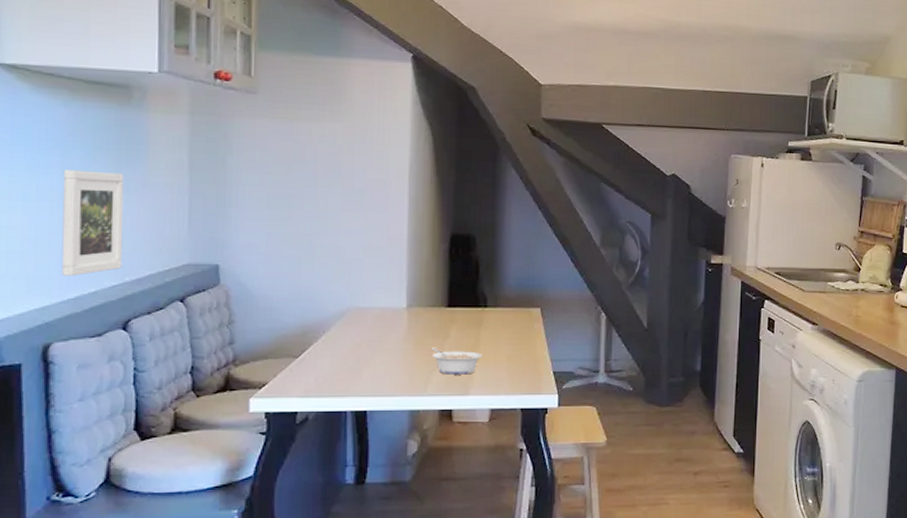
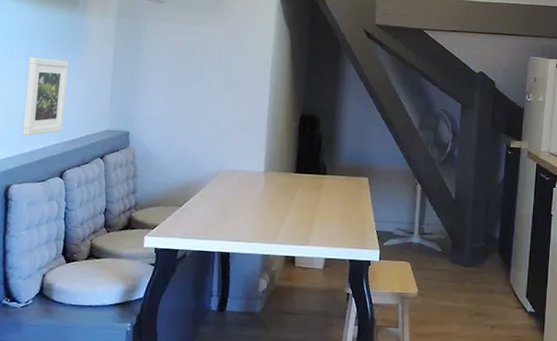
legume: present [431,347,482,375] -> none [281,204,320,229]

